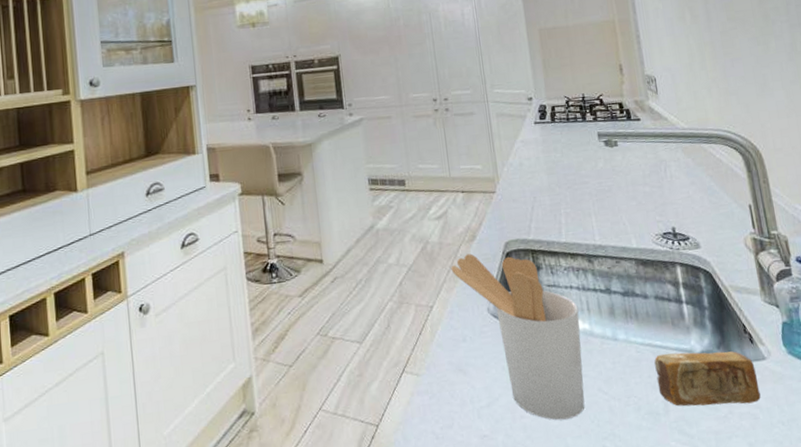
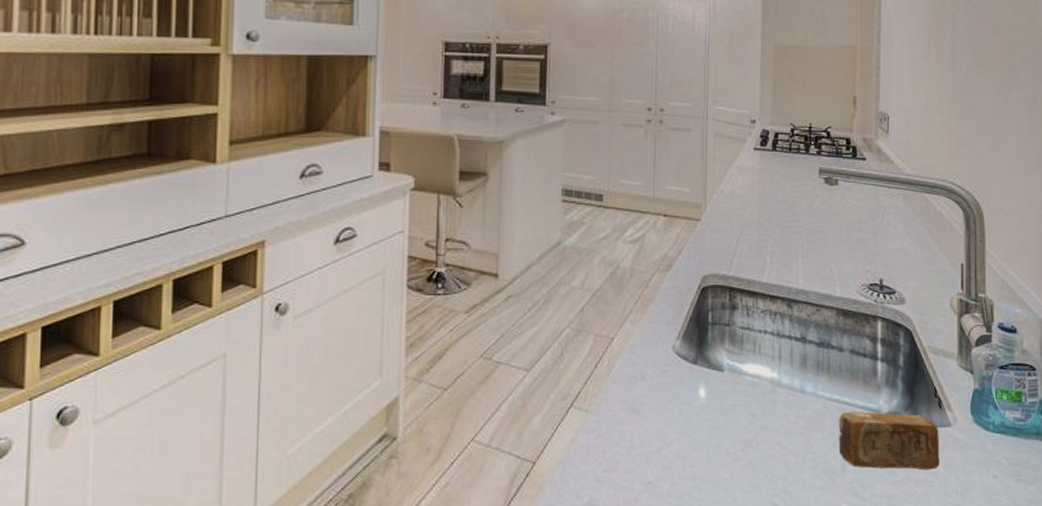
utensil holder: present [451,253,585,421] -> none [640,284,769,472]

